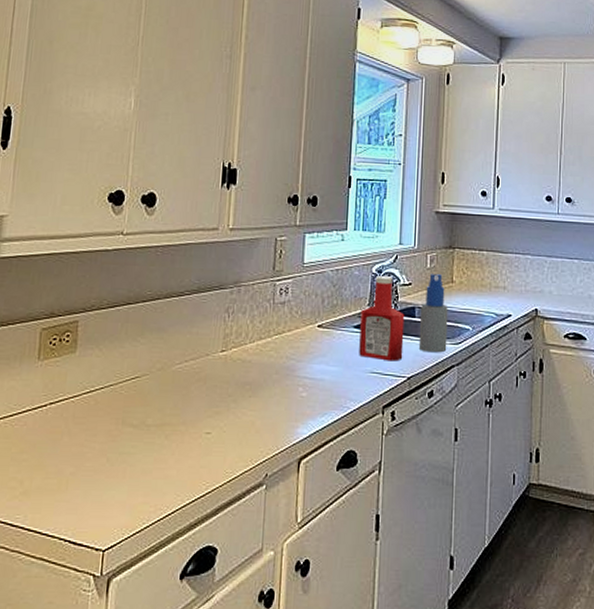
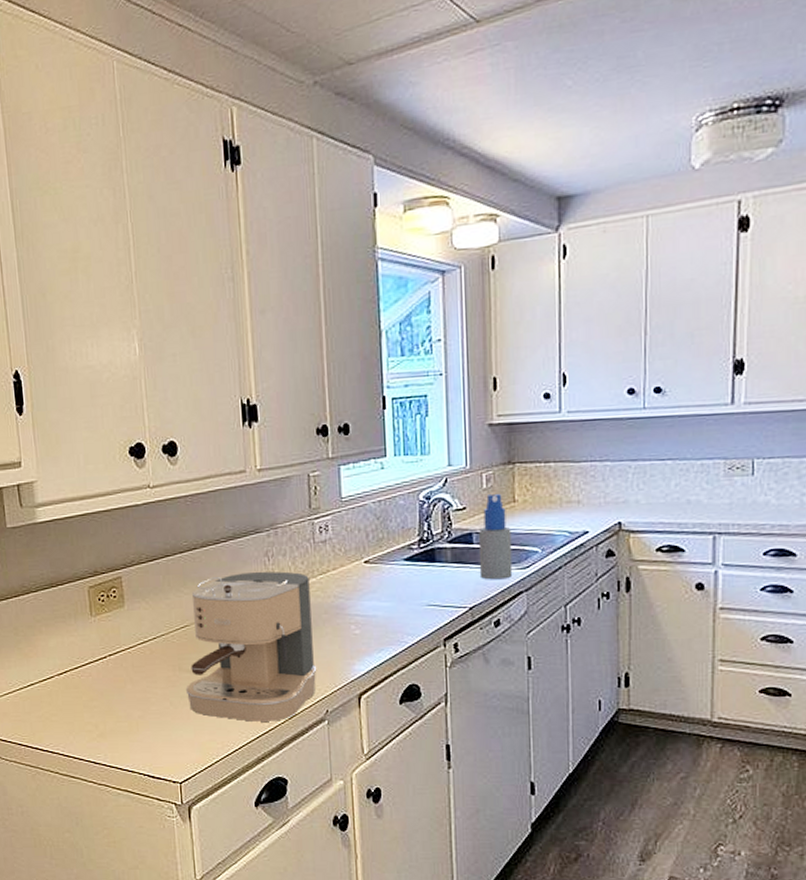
coffee maker: none [125,326,265,484] -> present [185,571,317,722]
ketchup bottle: present [359,276,405,362] -> none [410,502,462,592]

